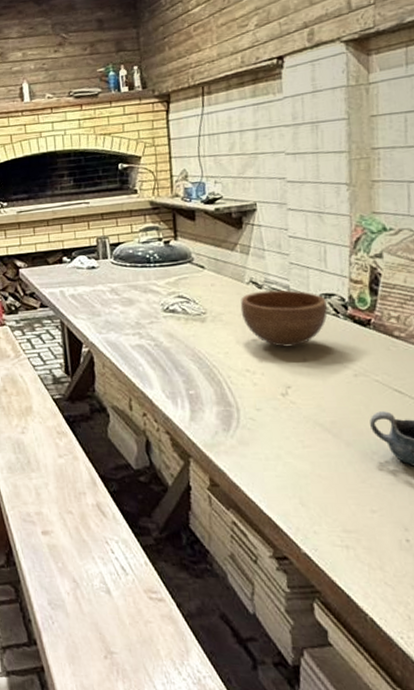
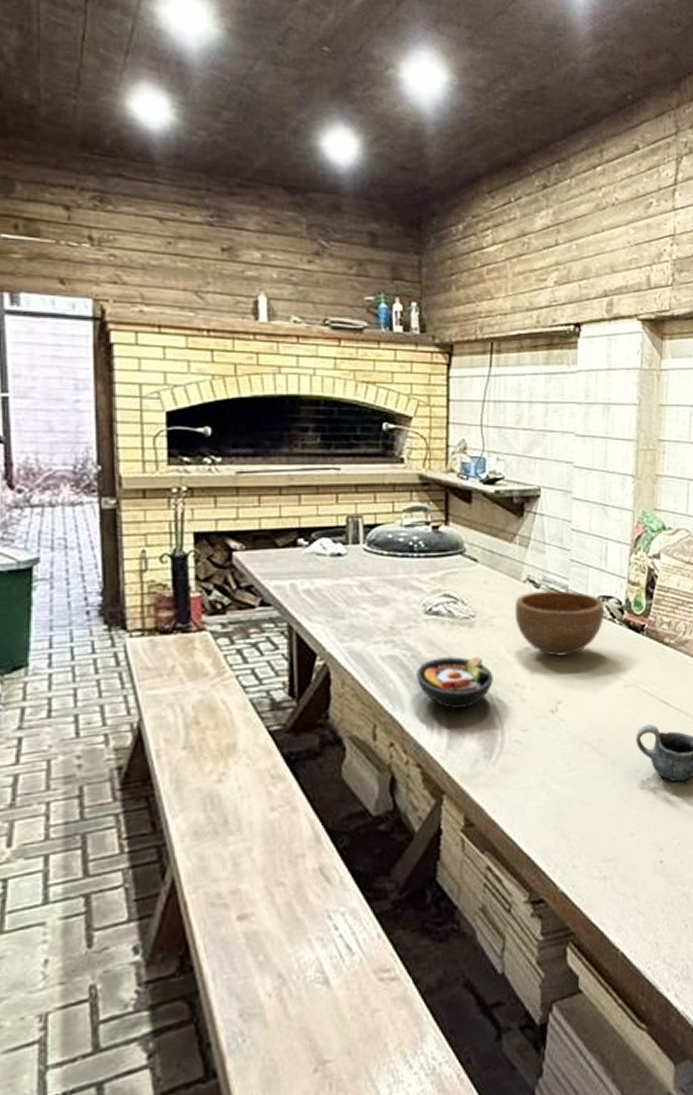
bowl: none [160,346,226,390] -> present [416,656,493,710]

